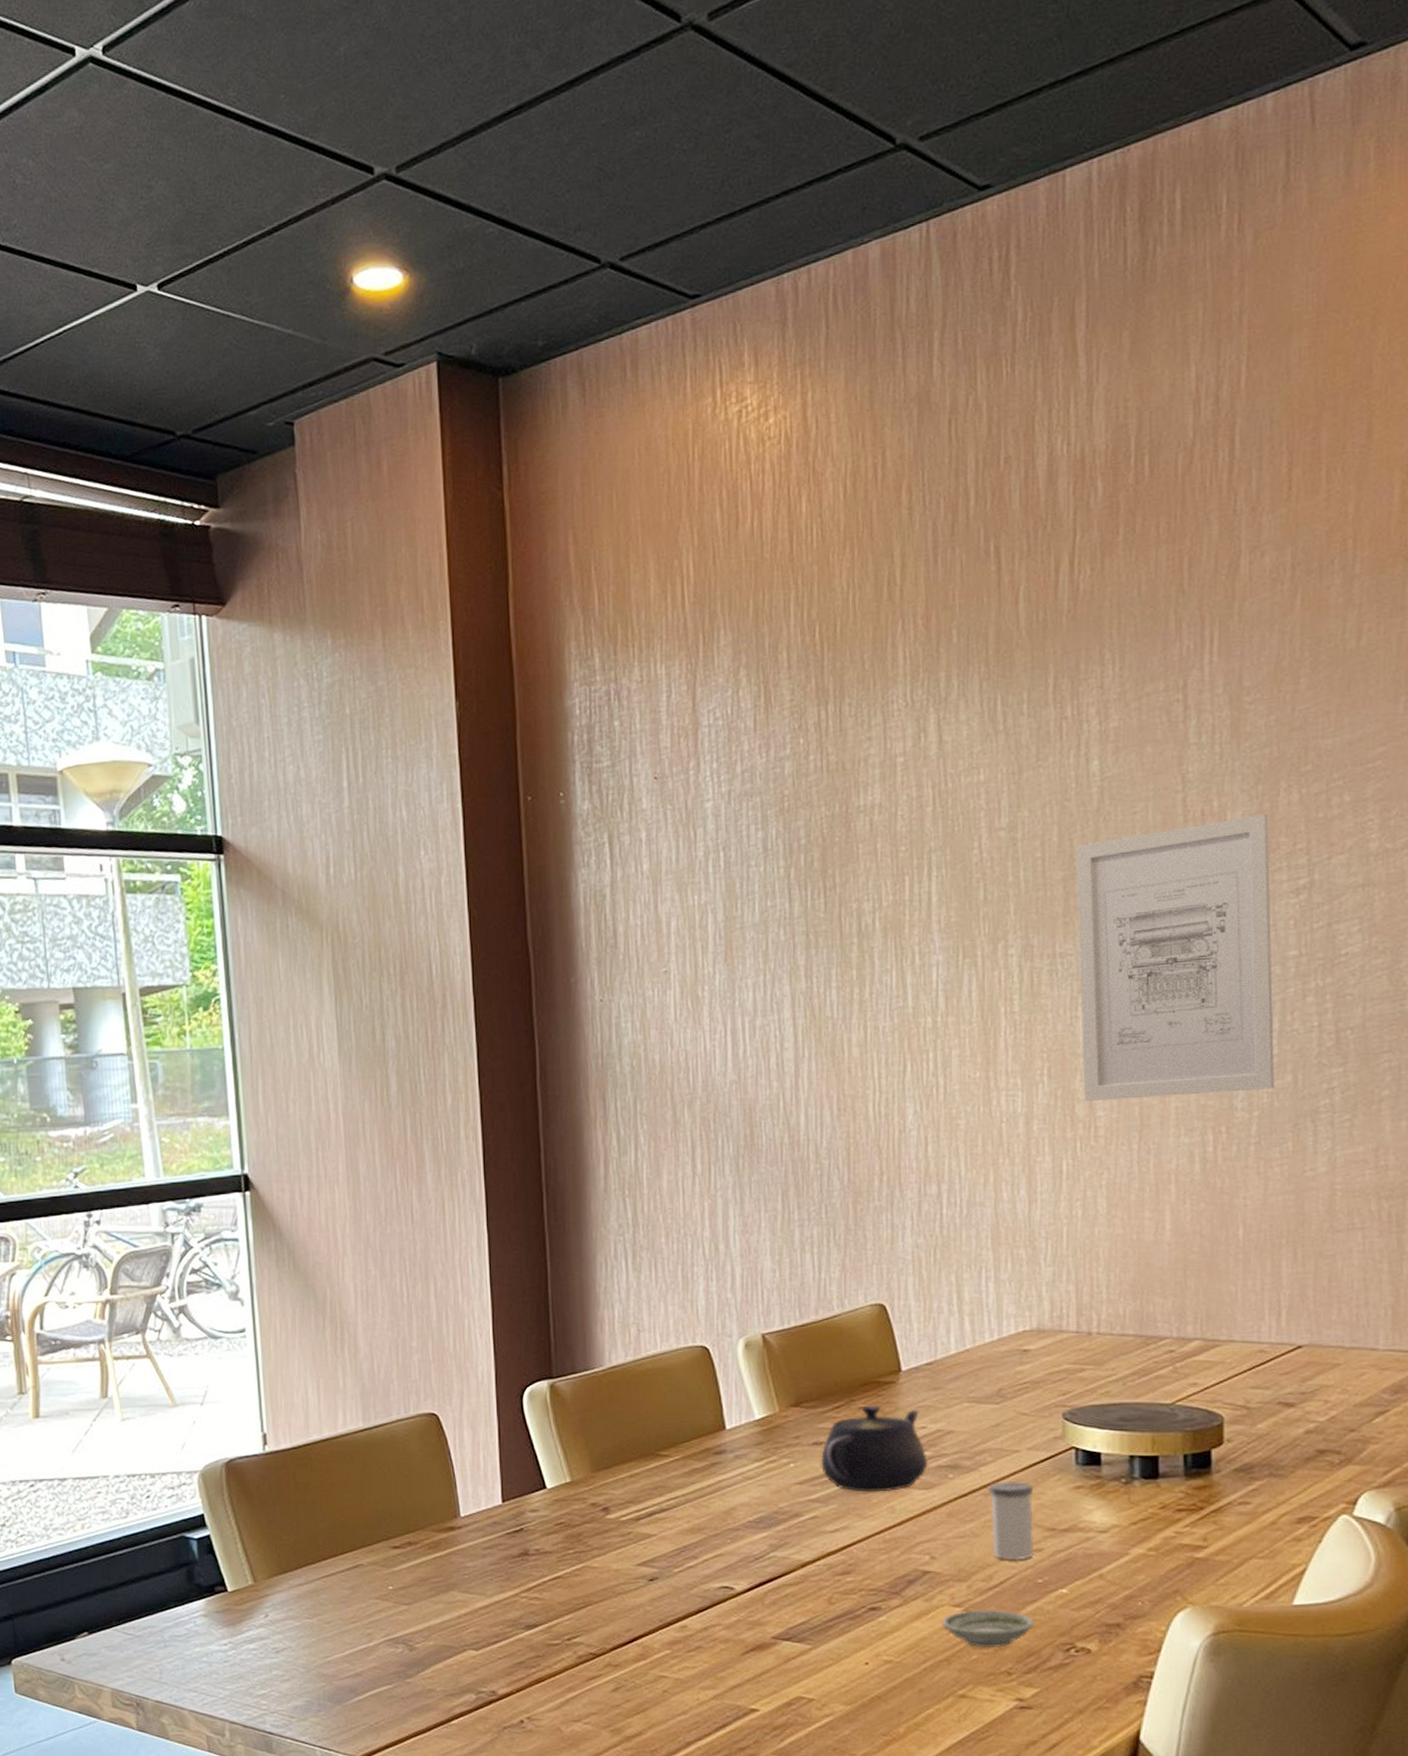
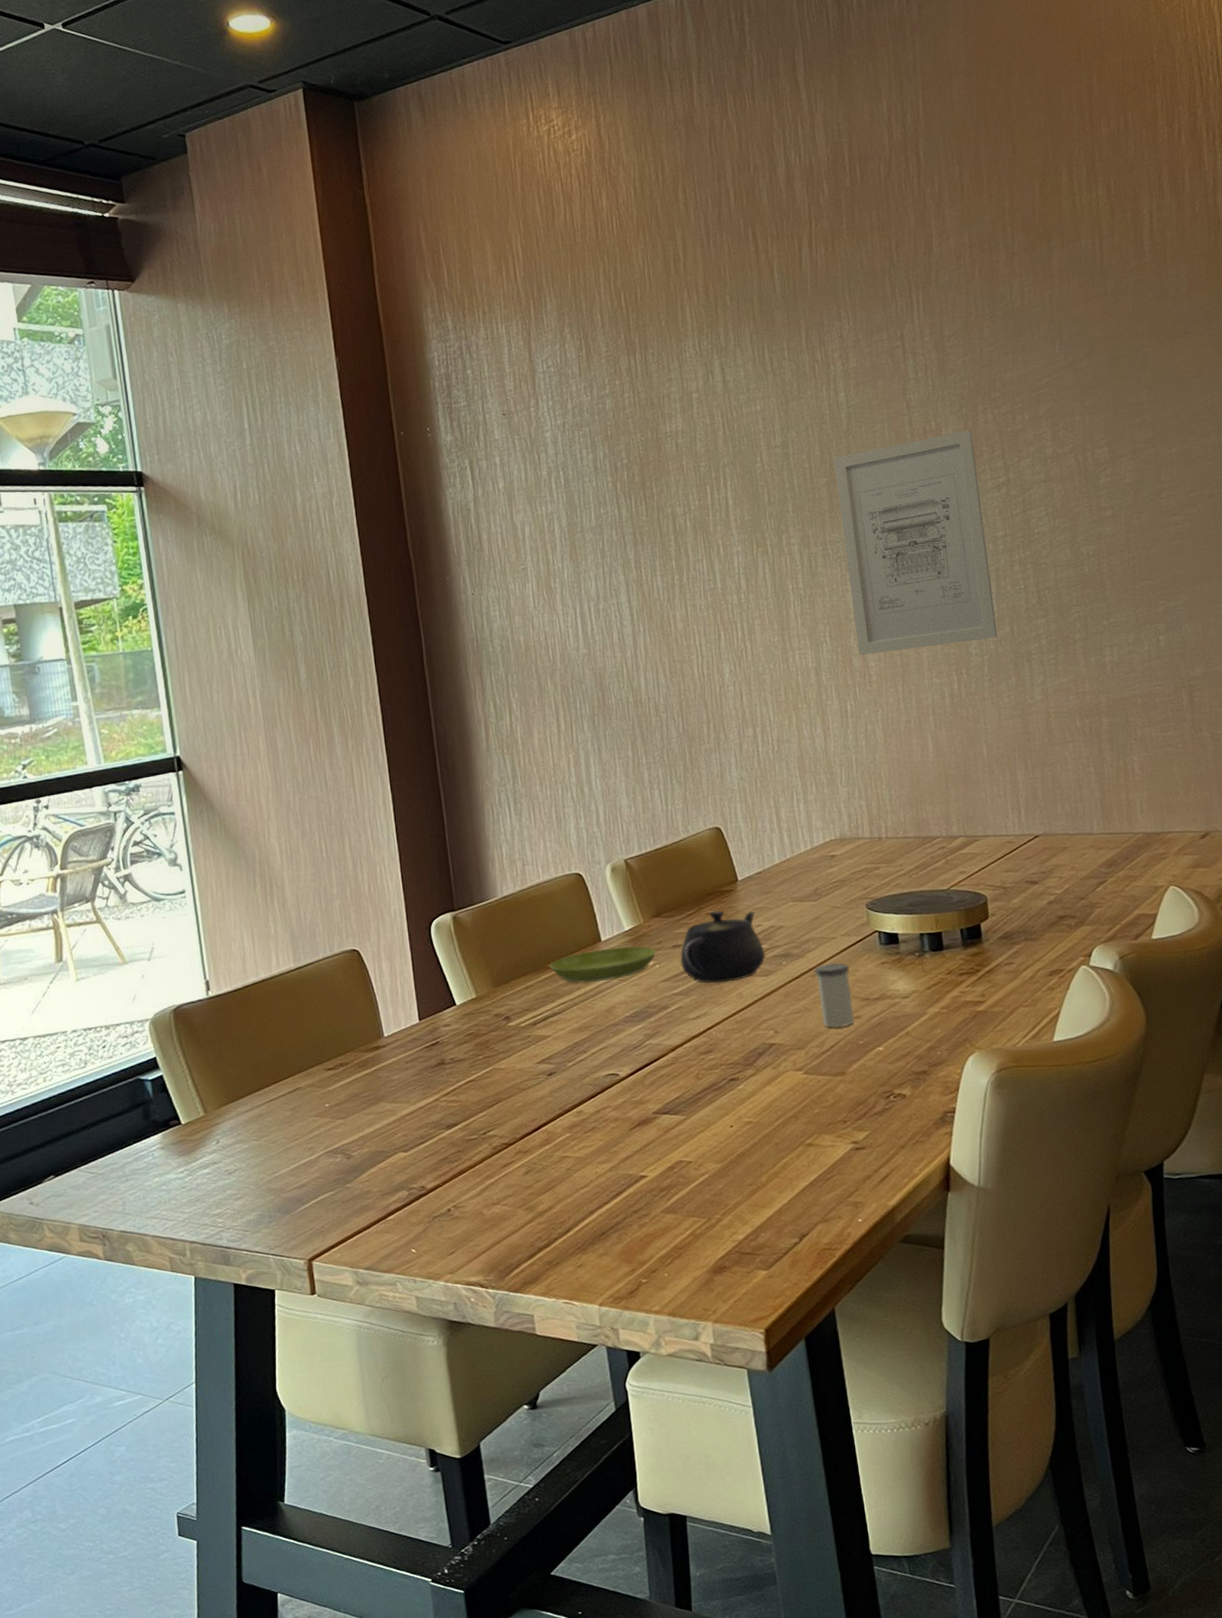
saucer: none [660,1438,792,1477] -> present [549,945,656,983]
saucer: present [942,1609,1034,1648] -> none [788,1069,860,1103]

